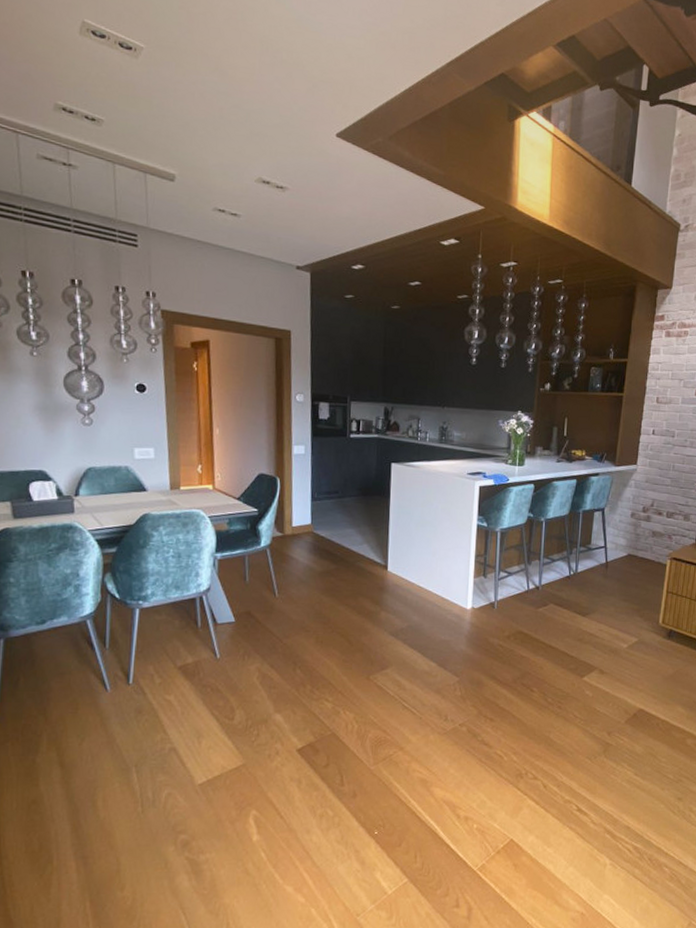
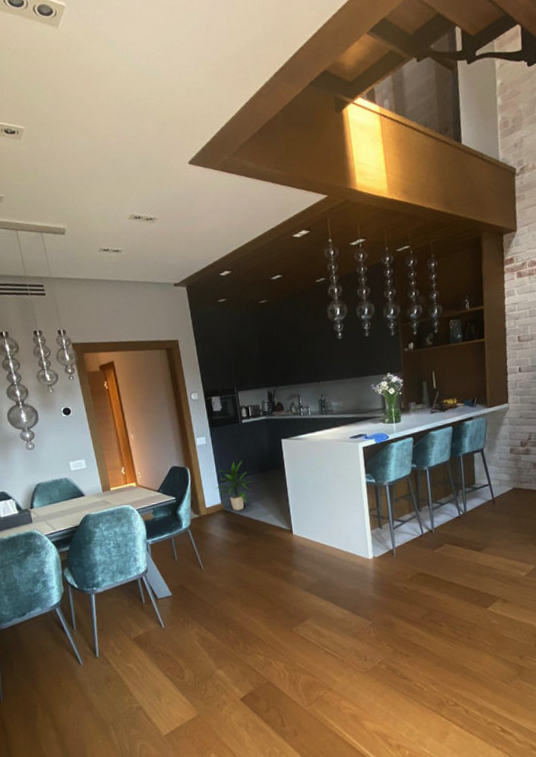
indoor plant: none [307,479,349,536] -> present [215,461,252,511]

